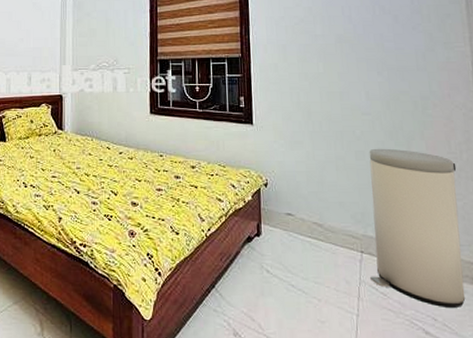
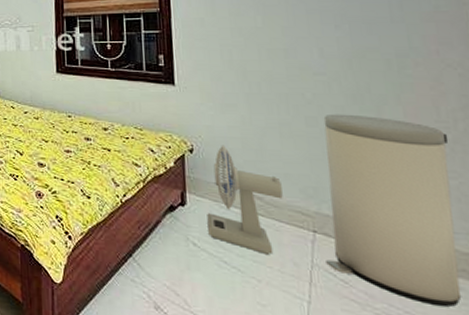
electric fan: none [278,178,338,275] -> present [207,145,283,255]

